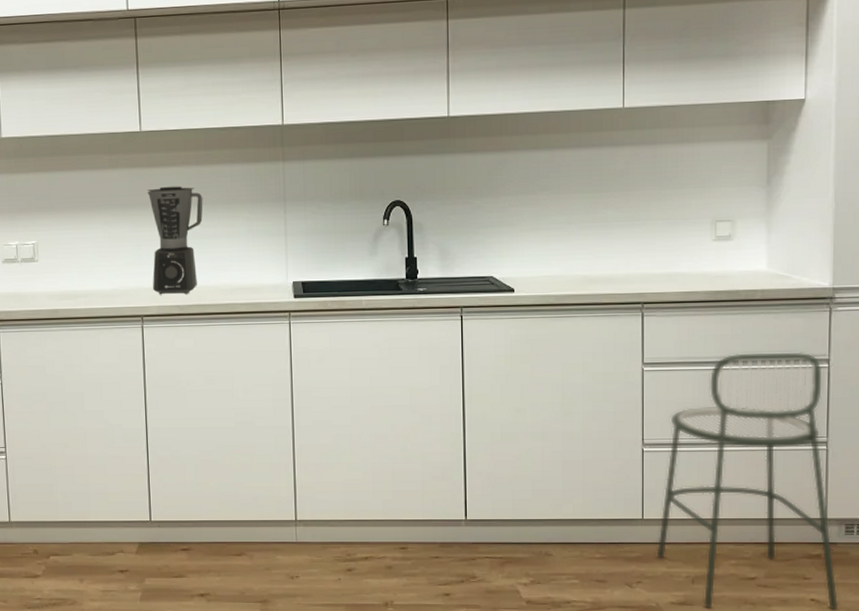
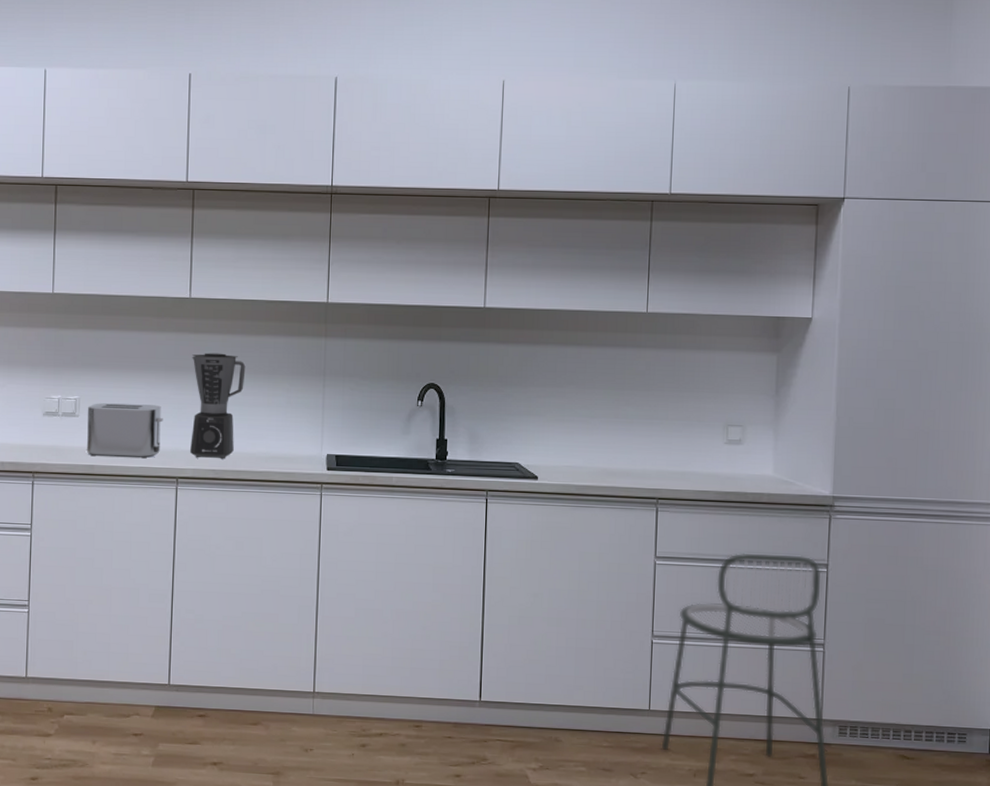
toaster: none [46,244,123,301] -> present [86,402,163,460]

